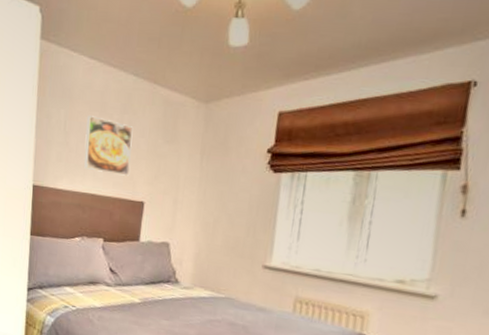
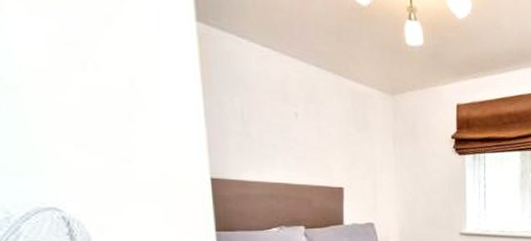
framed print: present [83,115,133,176] -> none [268,105,325,164]

